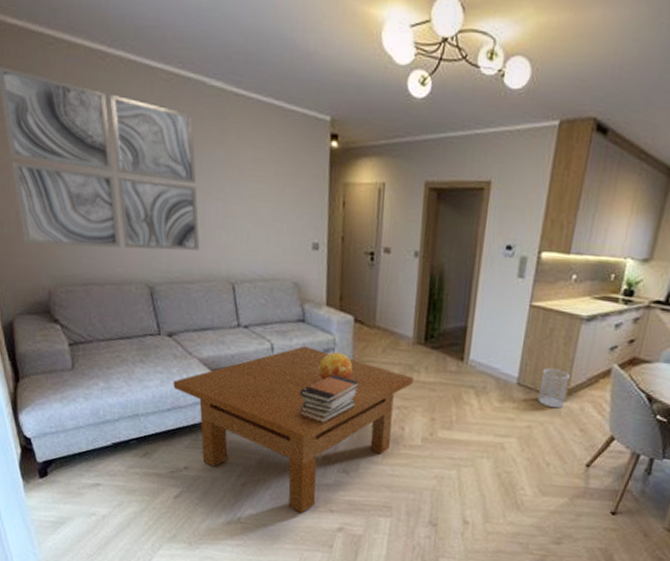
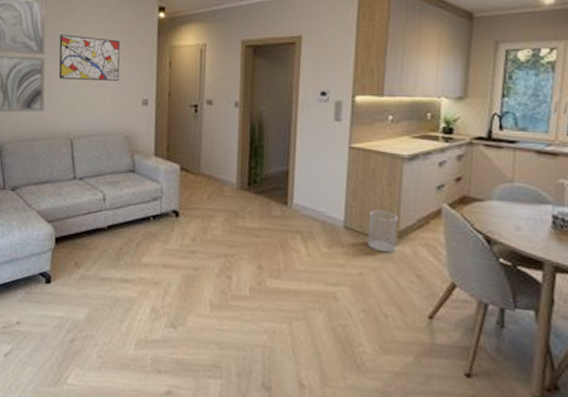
table: present [173,345,414,514] -> none [12,195,239,374]
wall art: none [212,159,286,220] -> present [58,34,121,81]
book stack: present [299,374,359,423] -> none [128,222,186,273]
decorative sphere: present [318,352,353,381] -> none [146,200,180,229]

